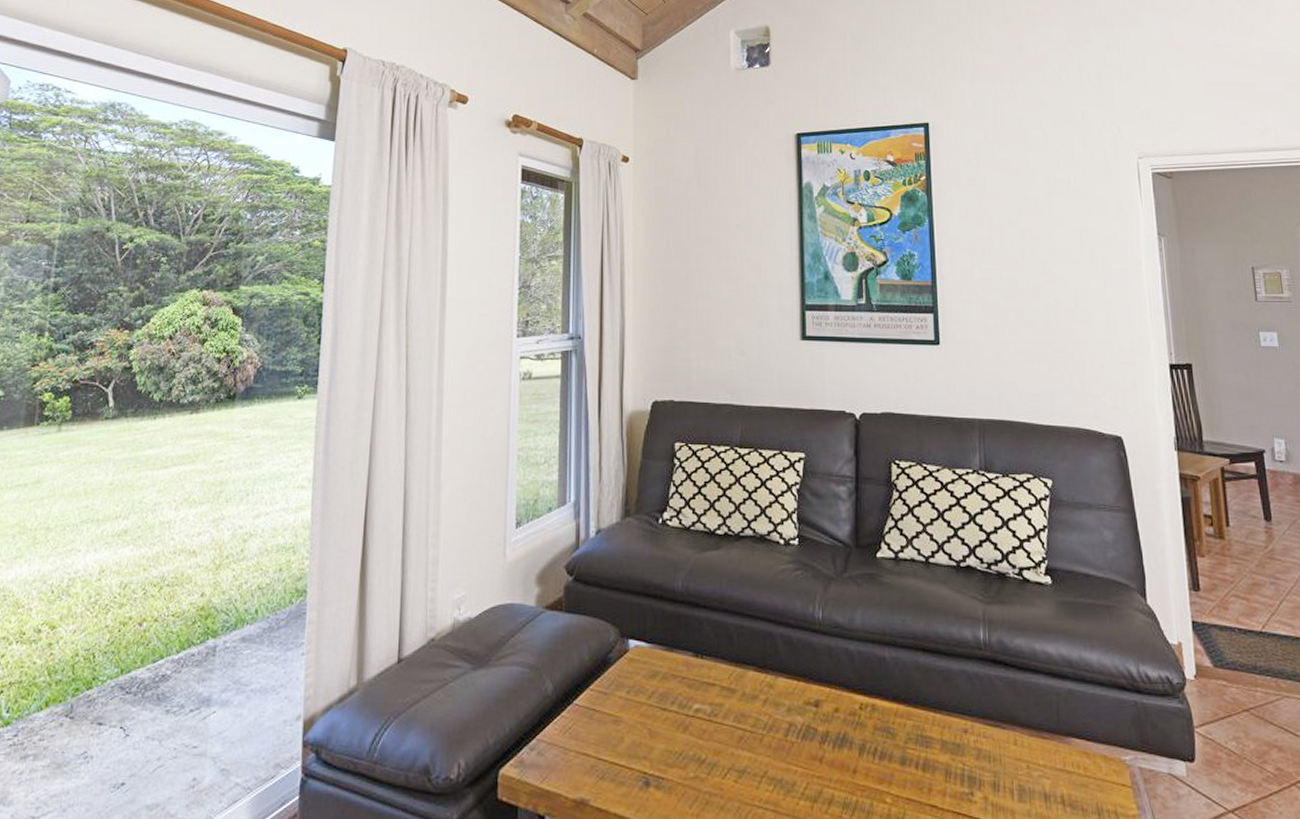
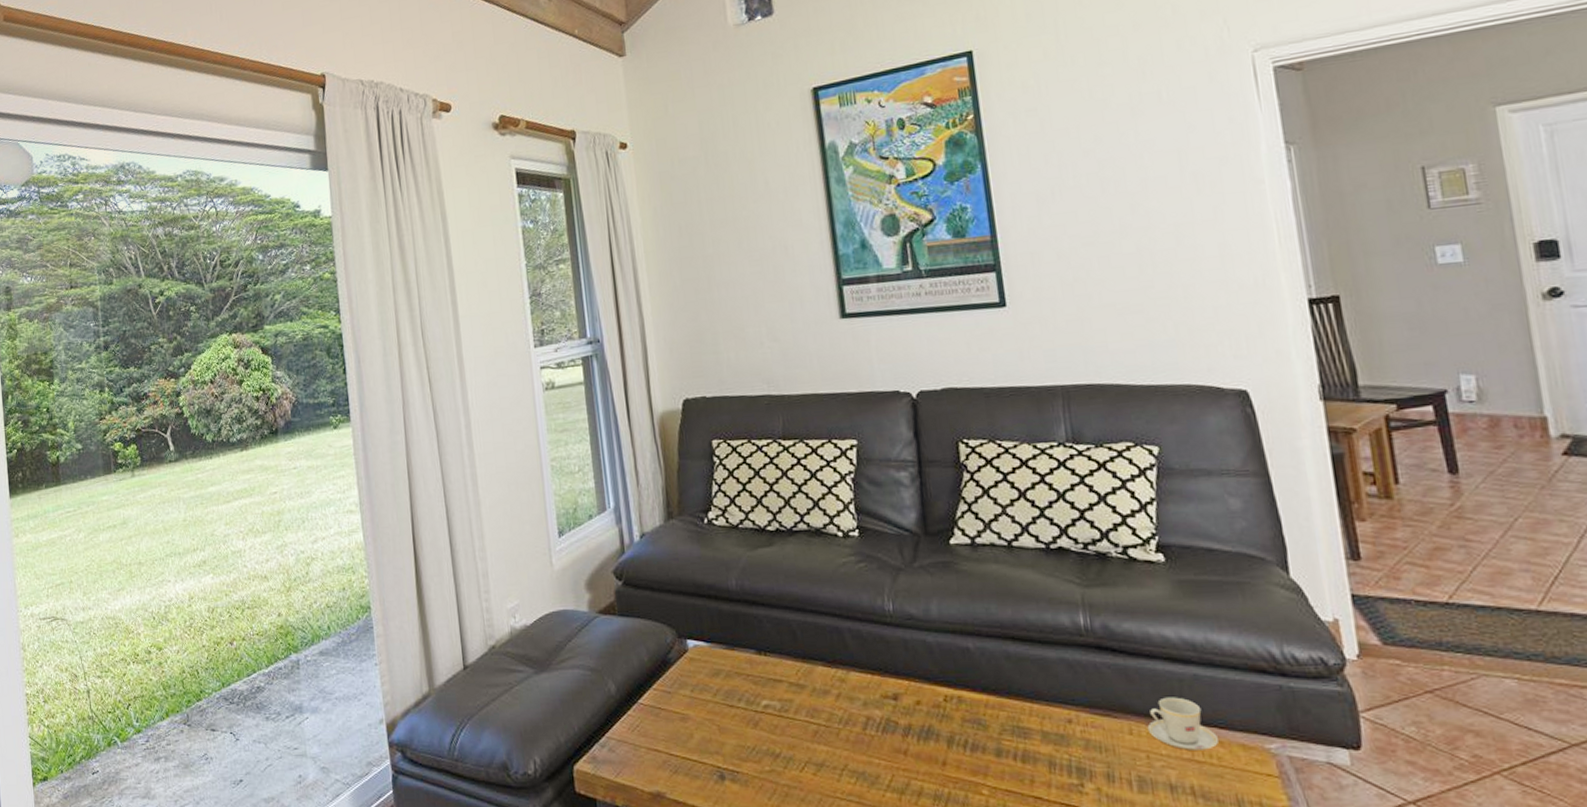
teacup: none [1029,710,1085,761] -> present [1147,697,1218,750]

